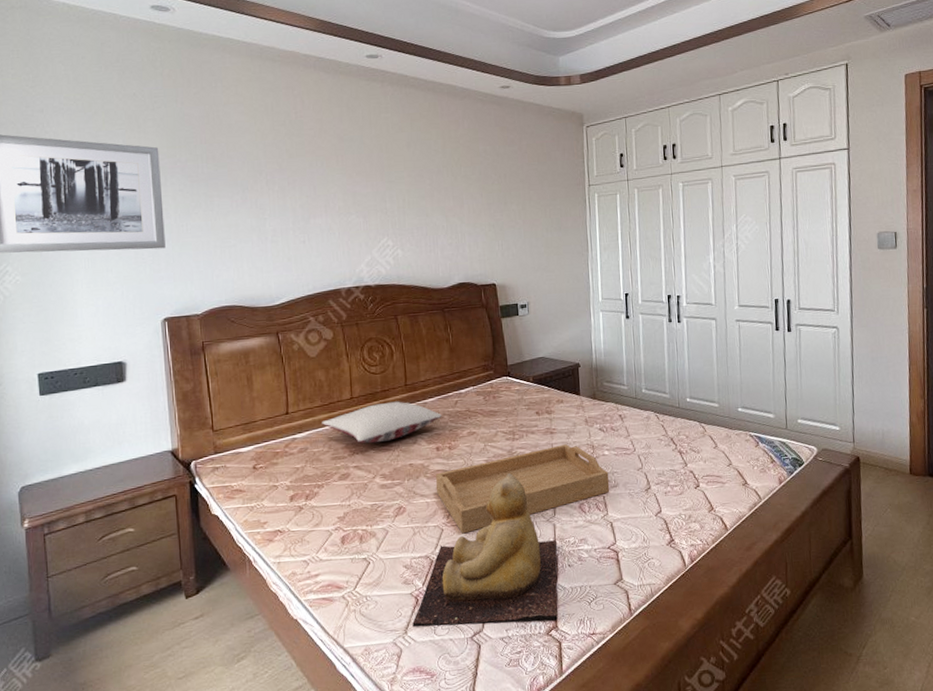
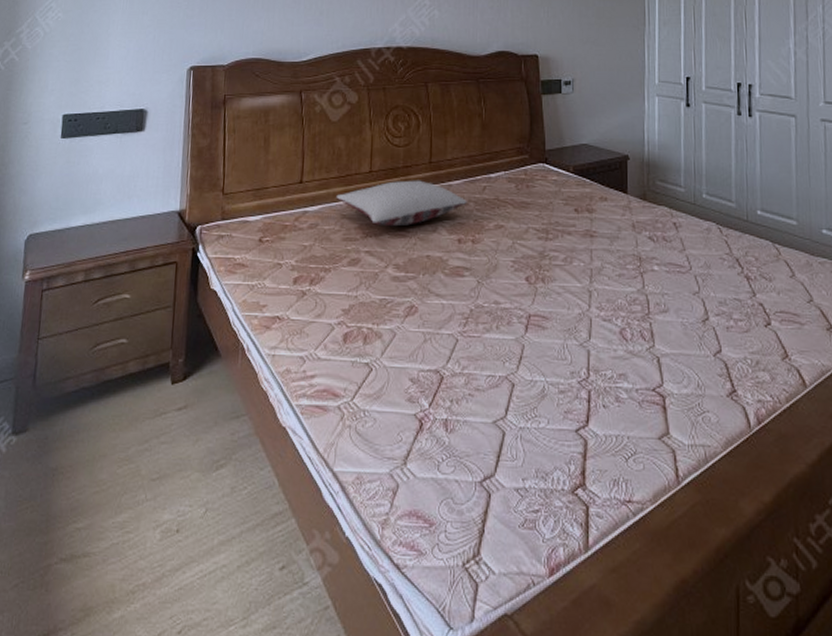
teddy bear: present [412,473,558,627] -> none [413,280,590,475]
serving tray: present [435,444,610,534] -> none [453,252,658,348]

